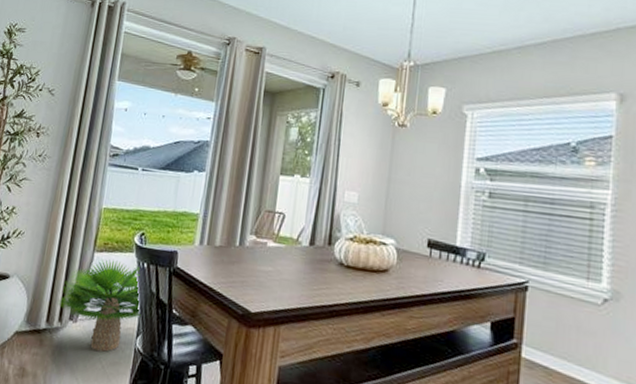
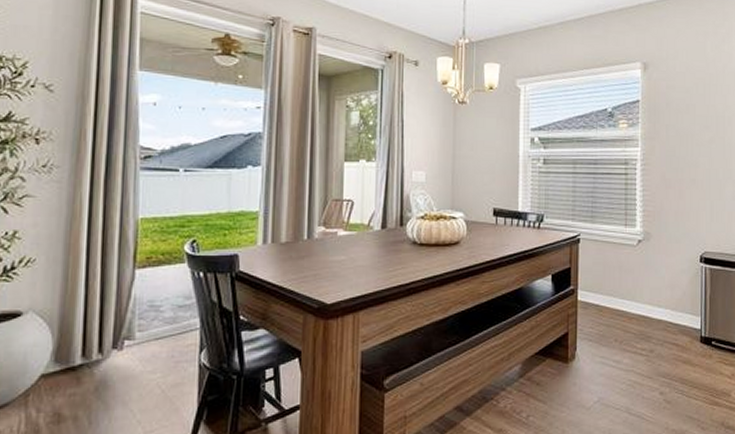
potted plant: present [57,259,141,352] -> none [94,274,203,377]

